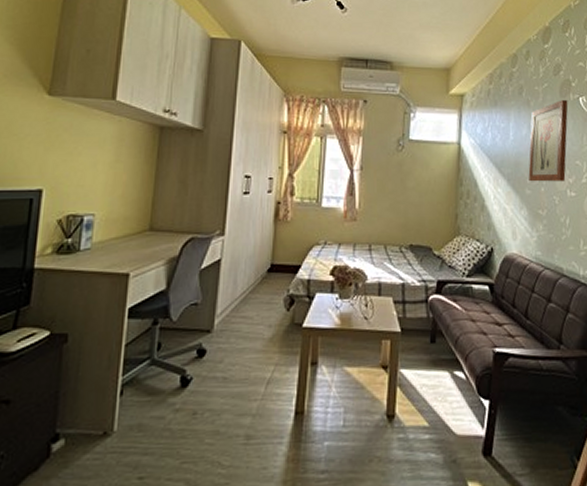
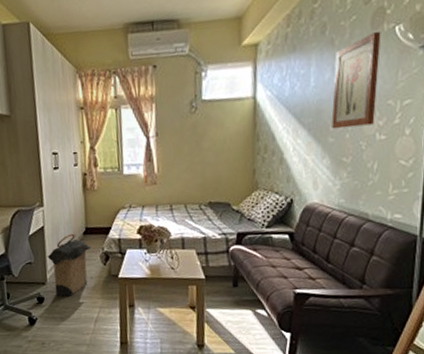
laundry hamper: none [219,270,275,350] -> present [47,233,92,297]

